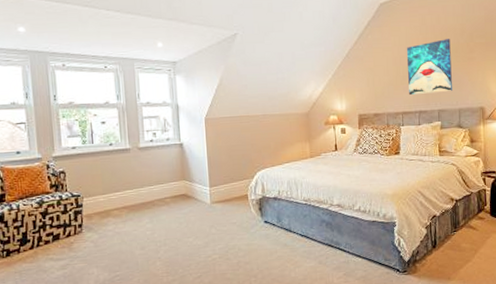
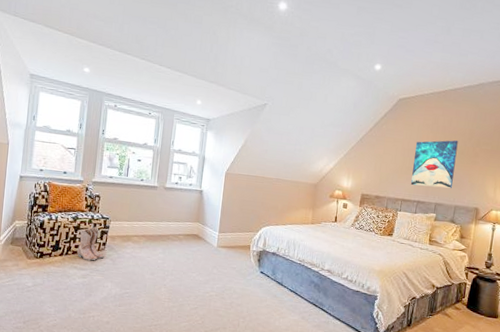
boots: none [49,208,83,249] -> present [77,226,104,261]

